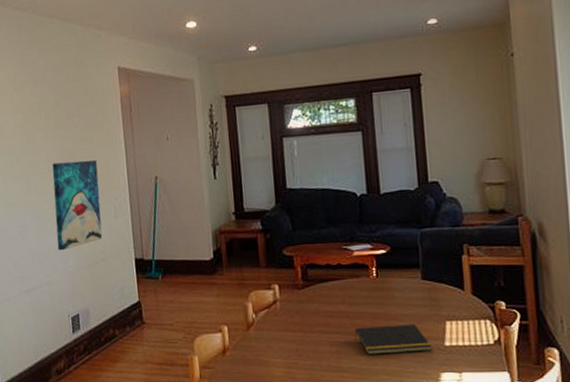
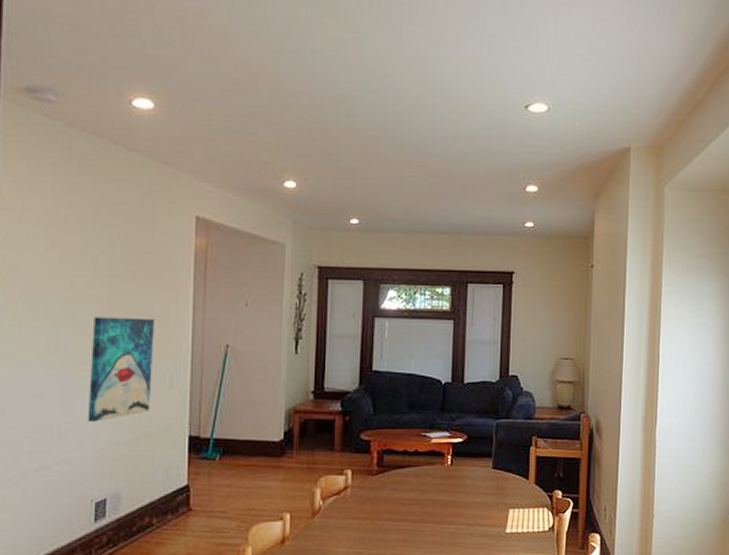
notepad: present [354,324,433,355] -> none [423,512,495,542]

